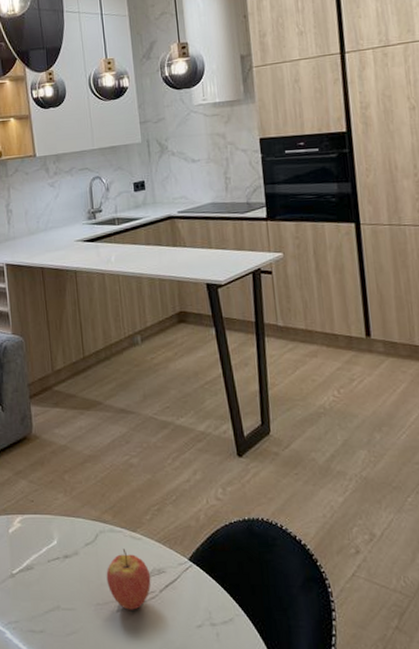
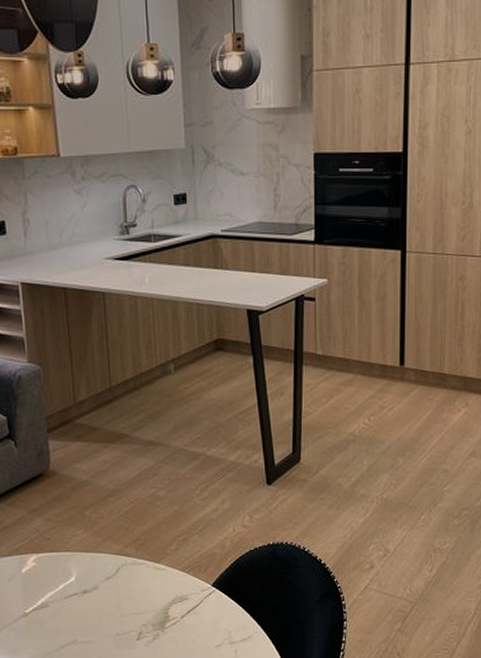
fruit: present [106,549,151,610] -> none [127,580,173,637]

